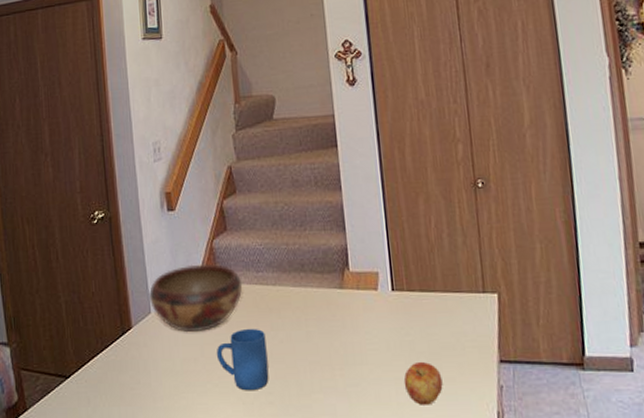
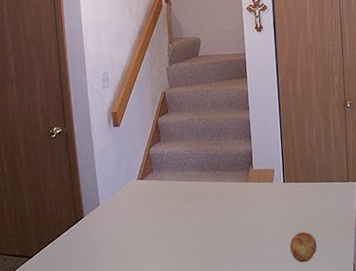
decorative bowl: present [148,264,243,333] -> none [97,167,173,219]
mug: present [216,328,269,391] -> none [151,213,191,260]

